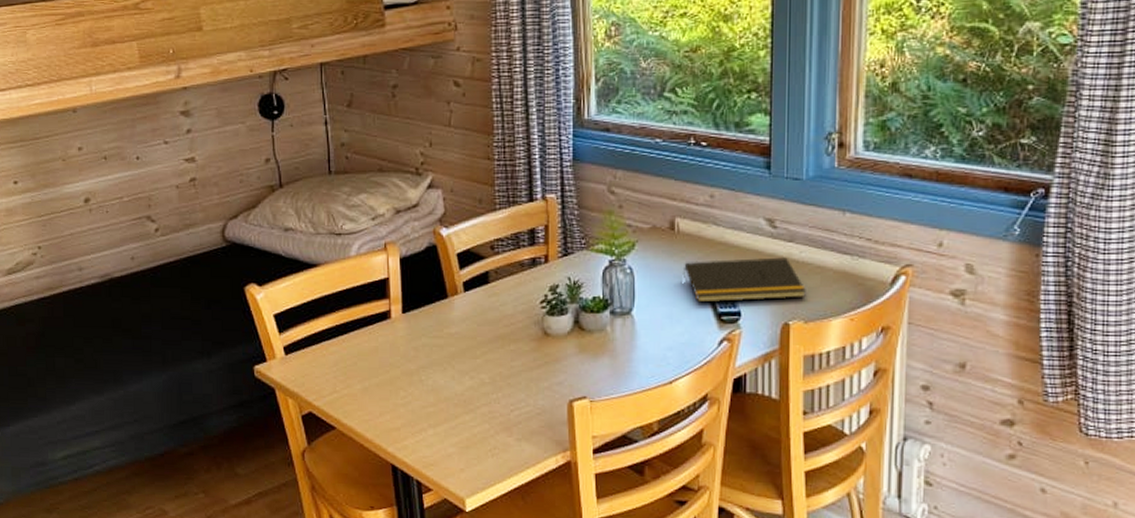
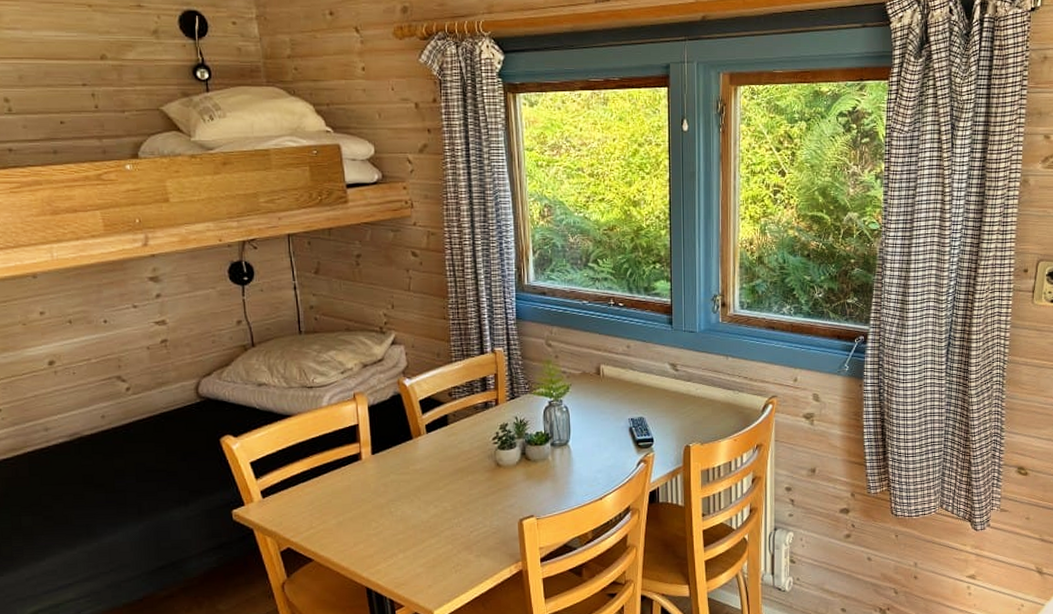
notepad: present [682,257,806,303] -> none [607,394,701,433]

